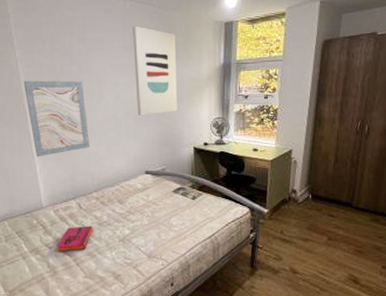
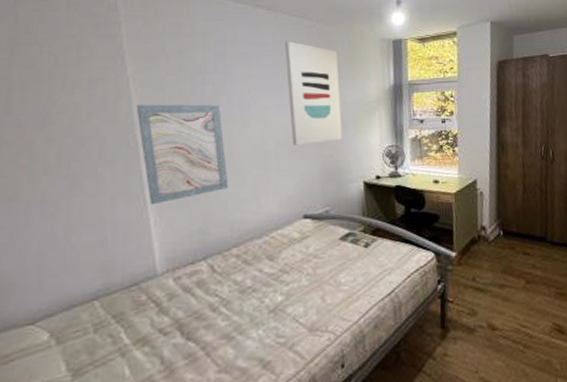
hardback book: present [57,225,94,252] -> none [177,295,232,339]

